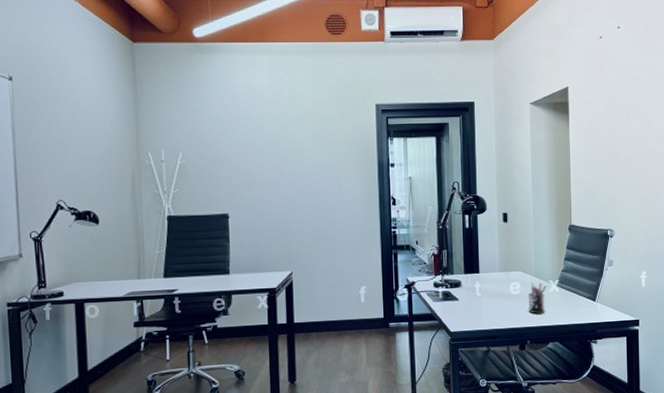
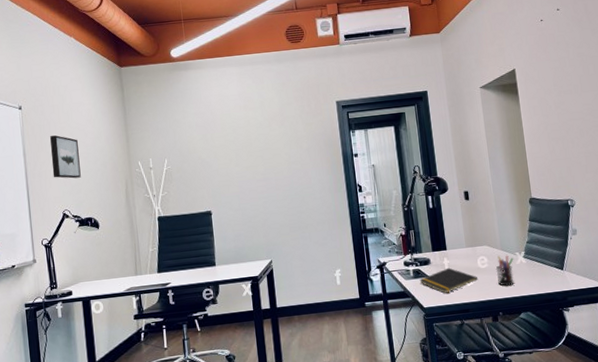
wall art: none [44,114,80,165] -> present [50,135,81,179]
notepad: none [448,291,509,318] -> present [419,267,479,294]

